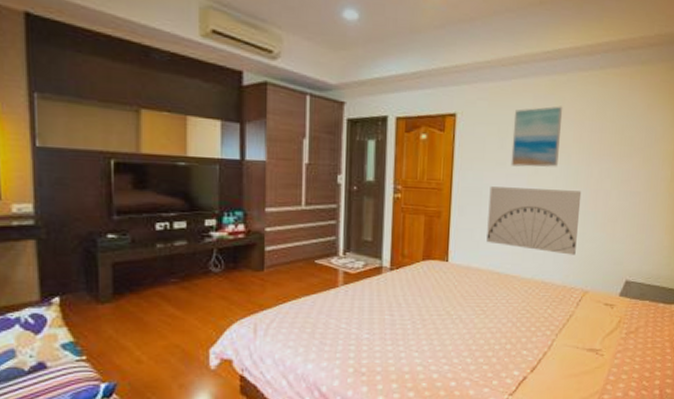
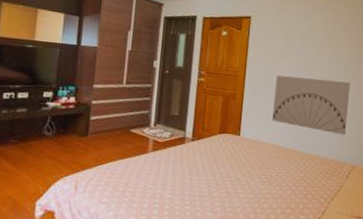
wall art: present [510,106,563,167] -> none [293,14,336,62]

